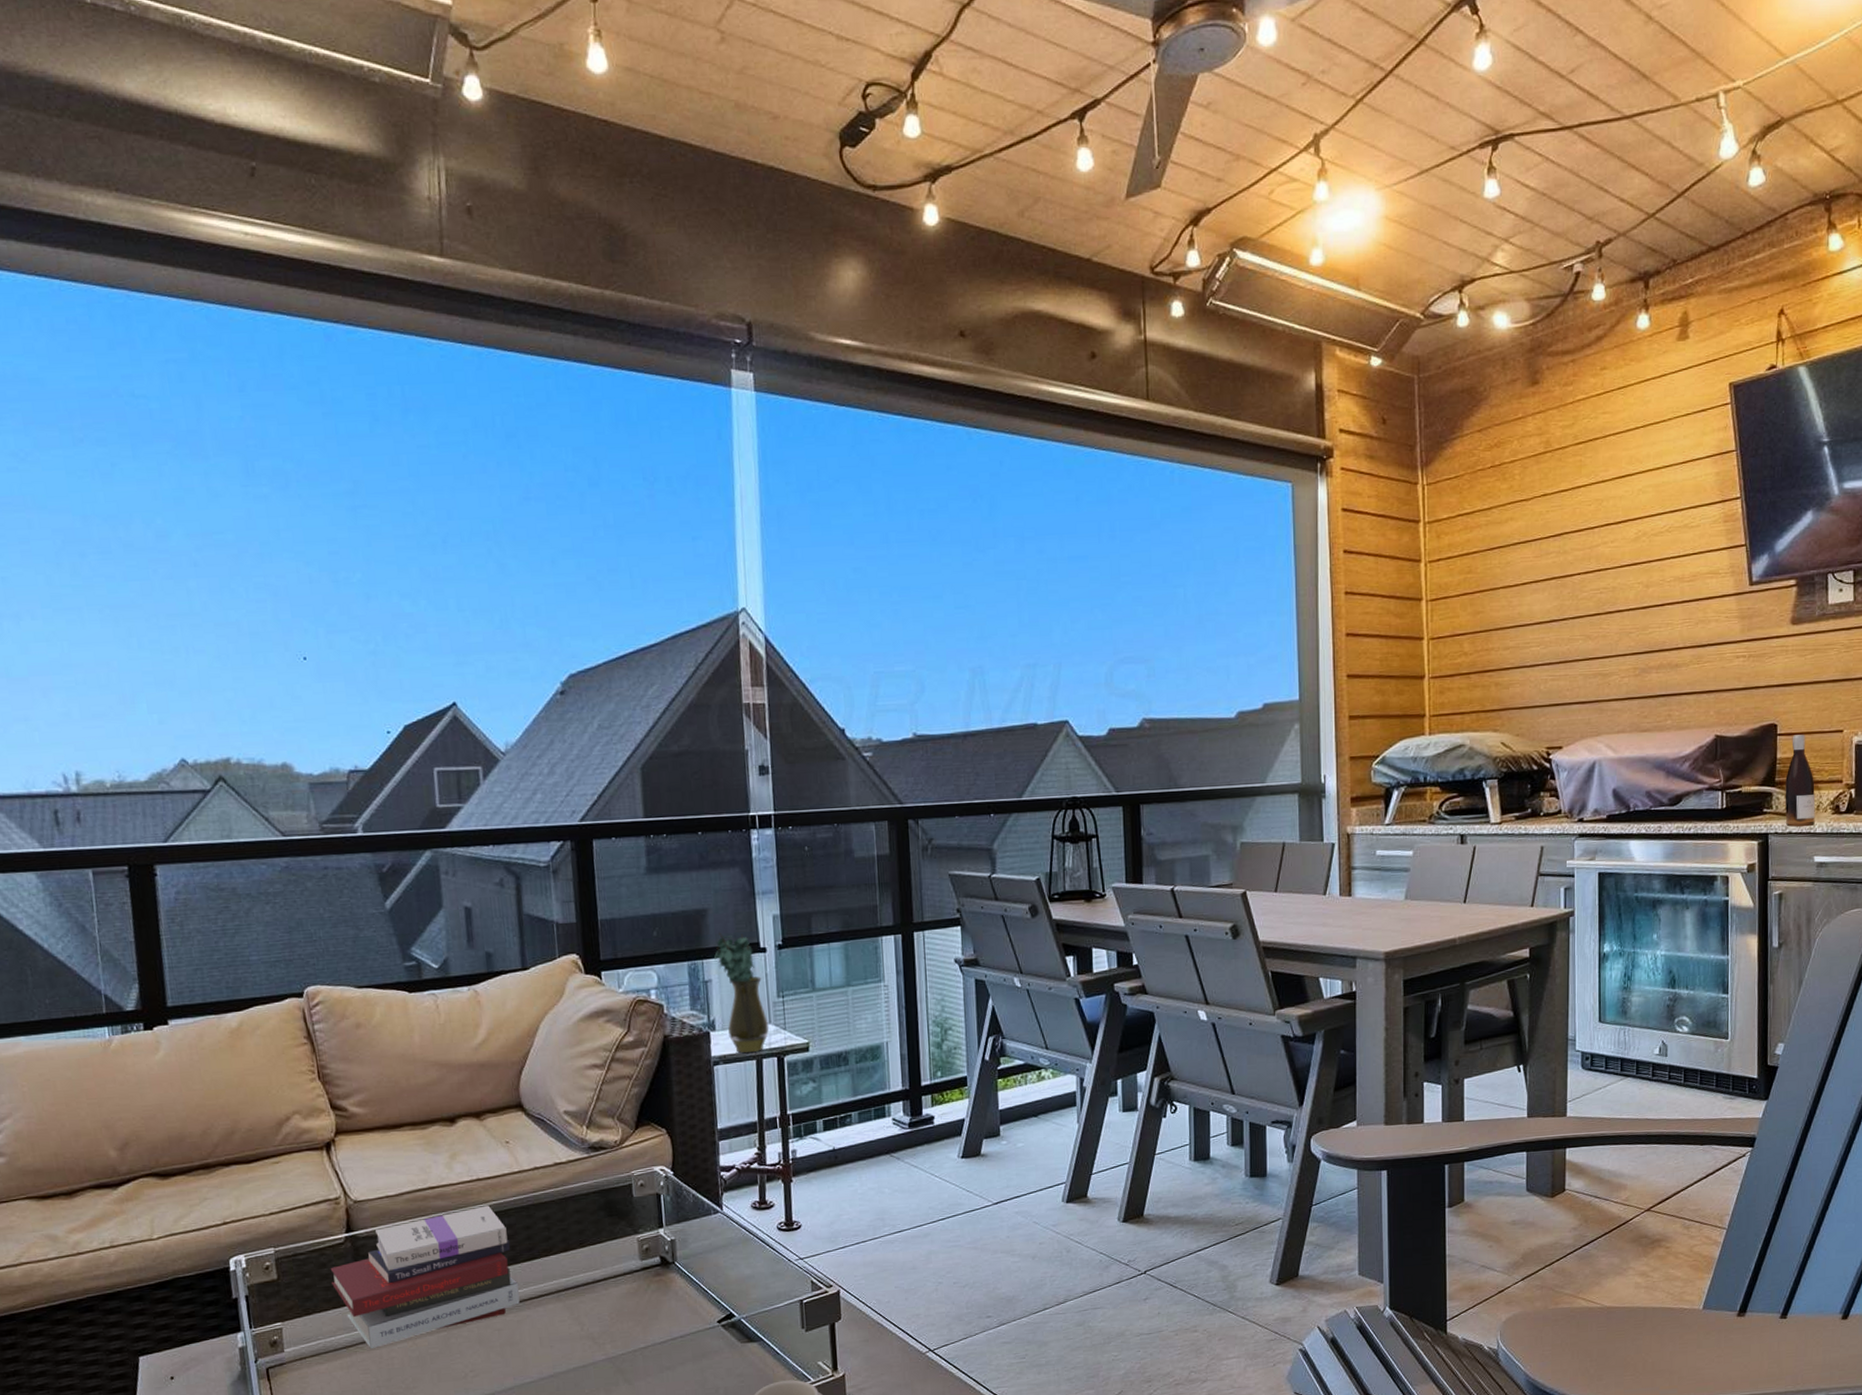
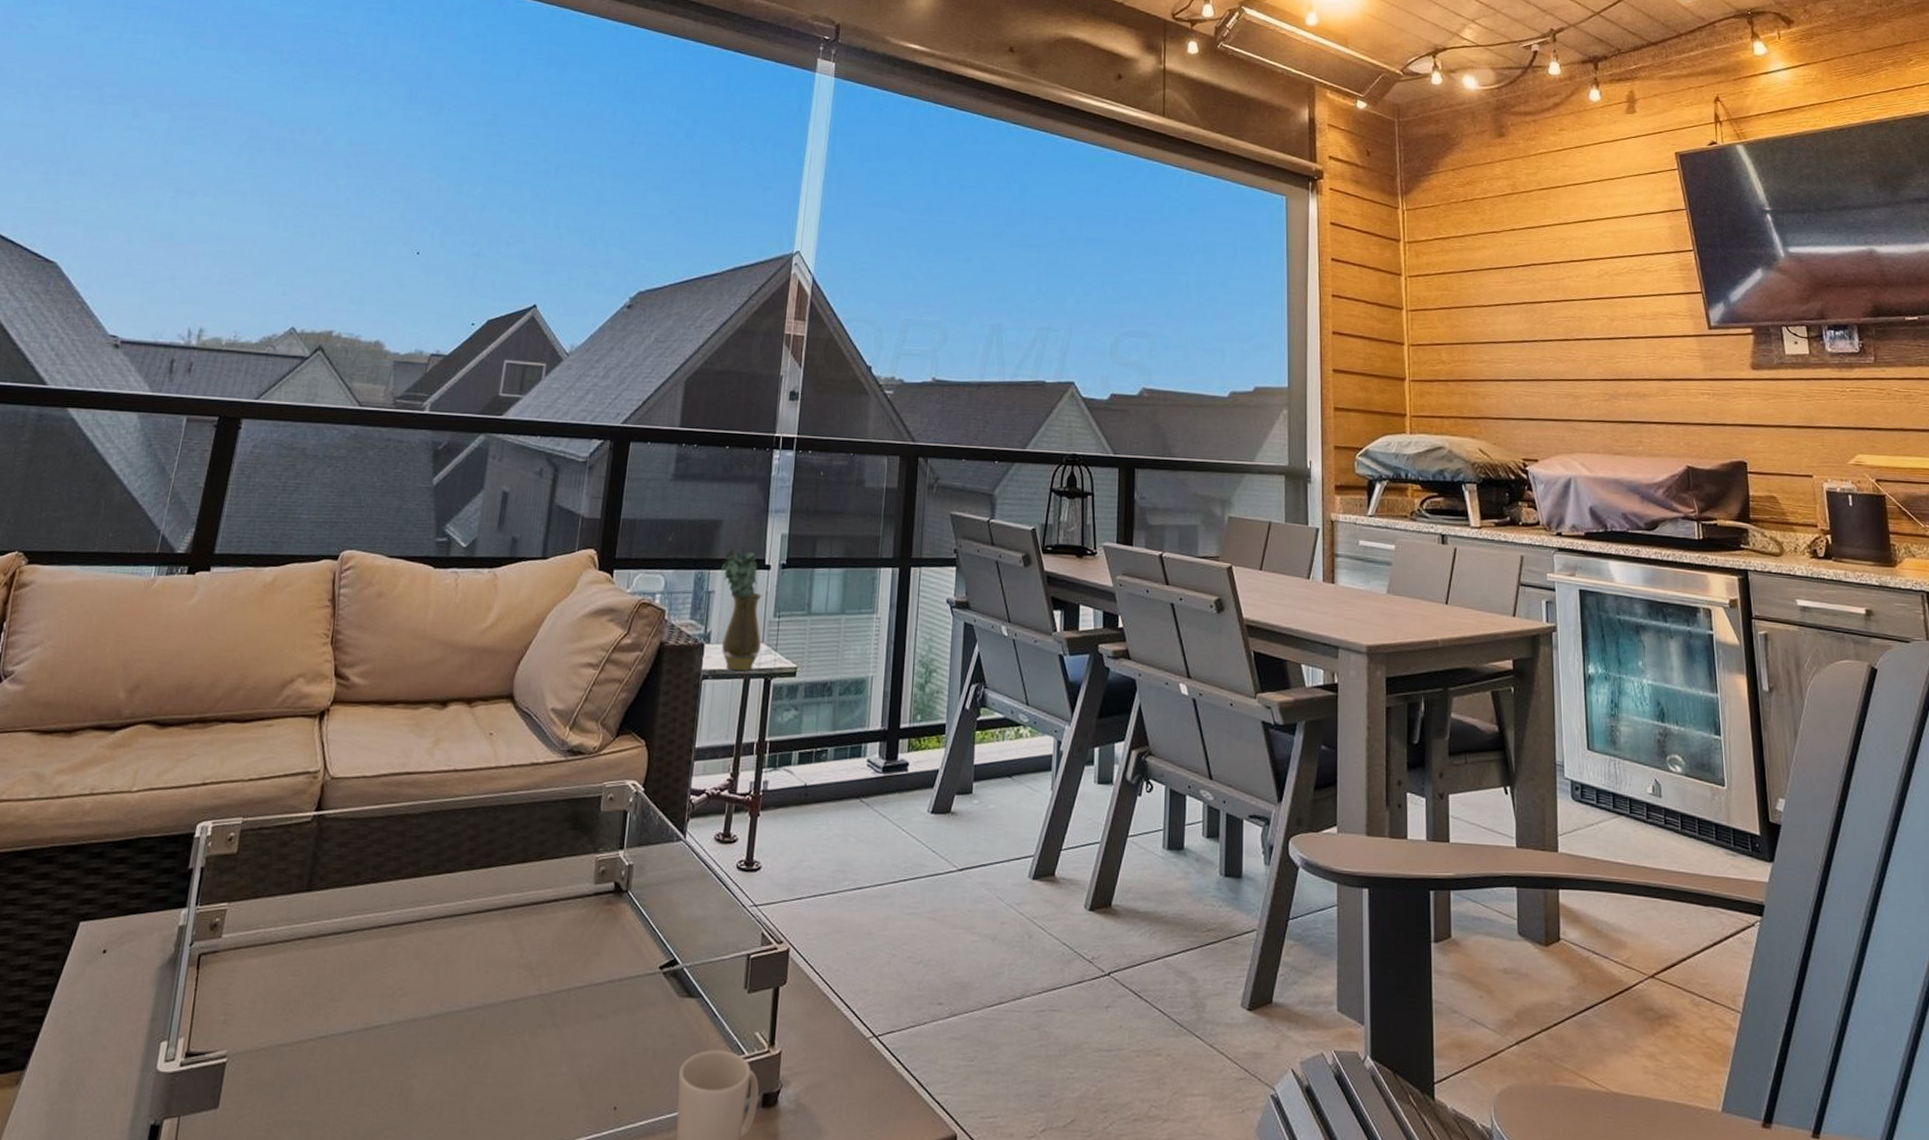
books: present [330,1205,520,1350] -> none [287,800,471,948]
bottle: present [1785,734,1816,828] -> none [1760,474,1794,568]

